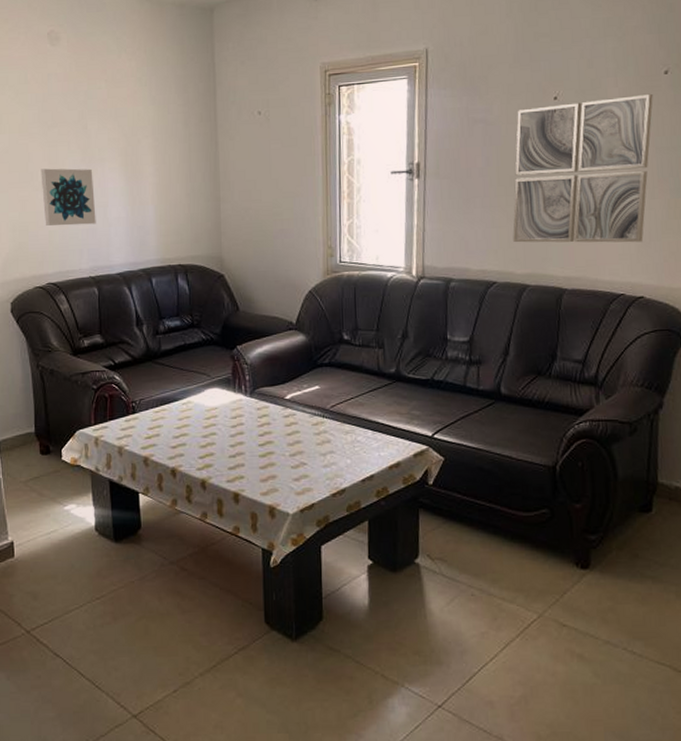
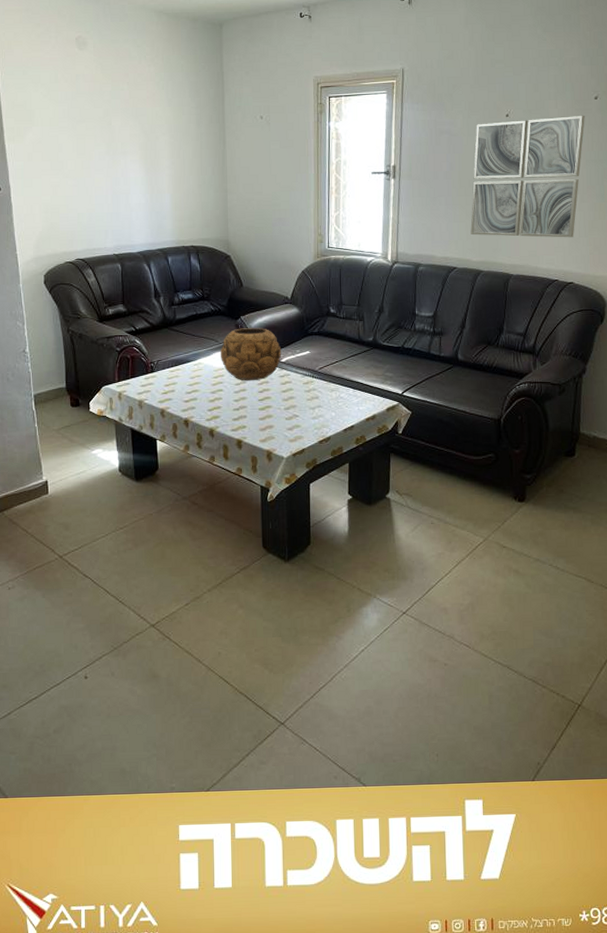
wall art: present [41,168,96,226] -> none [70,158,119,209]
decorative bowl: none [213,359,286,423] -> present [221,328,282,381]

